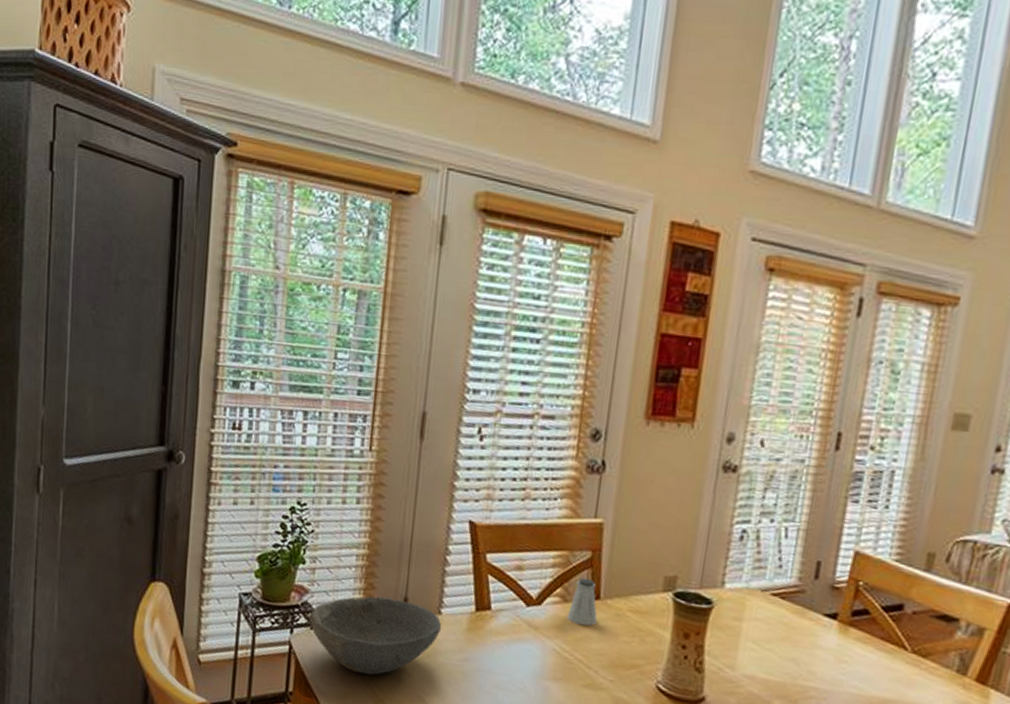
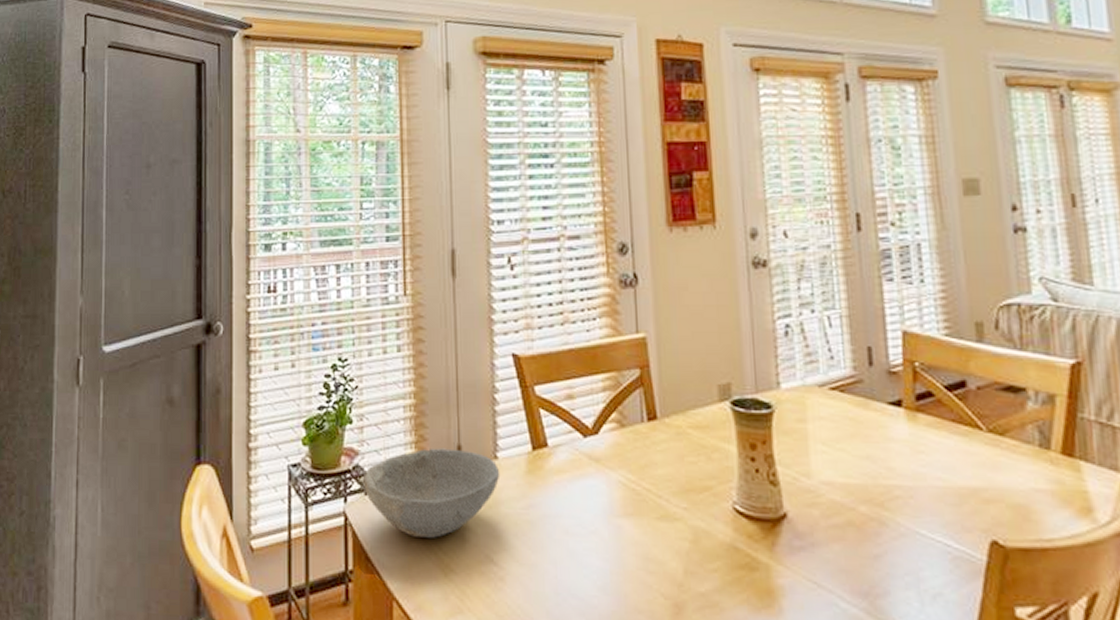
saltshaker: present [567,577,598,626] -> none [627,397,659,451]

